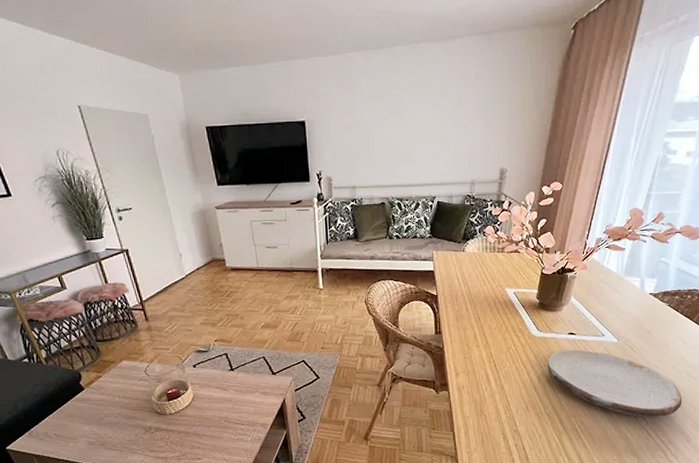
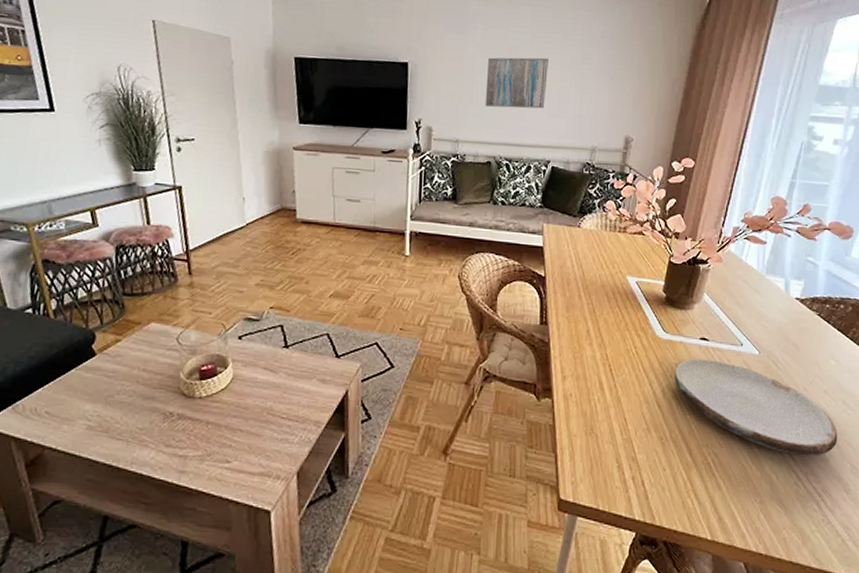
wall art: none [375,103,429,154] -> present [485,57,549,109]

